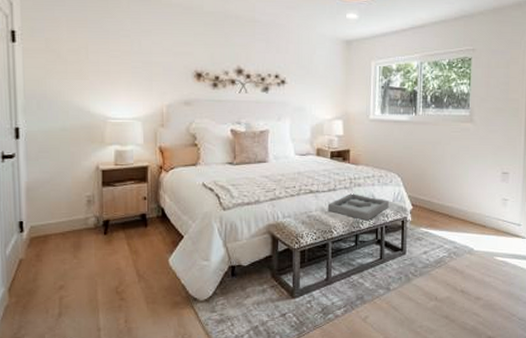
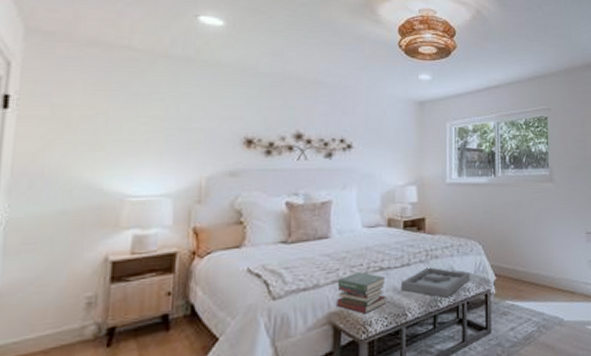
books: none [274,193,315,228] -> present [337,272,386,314]

